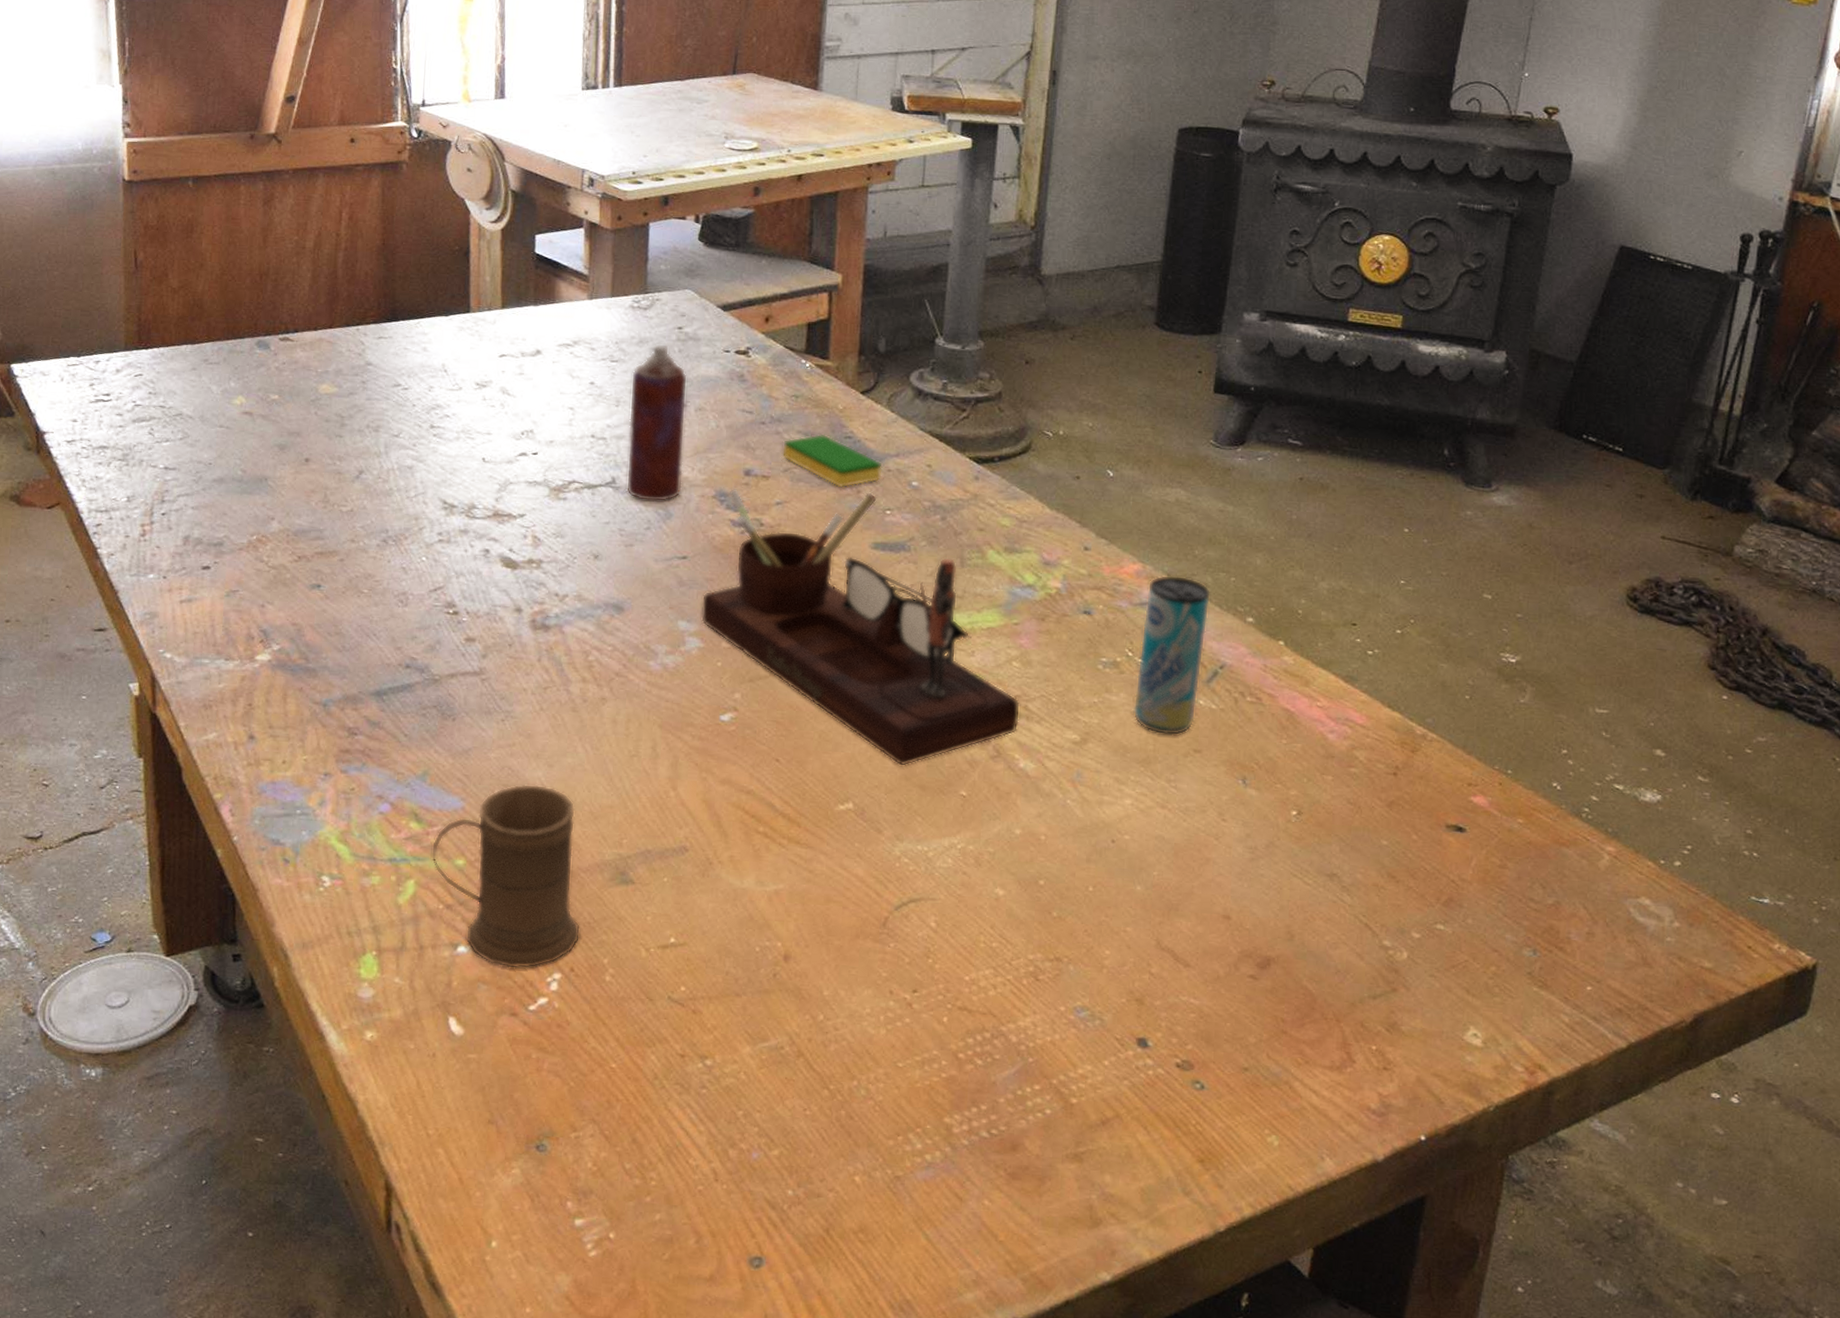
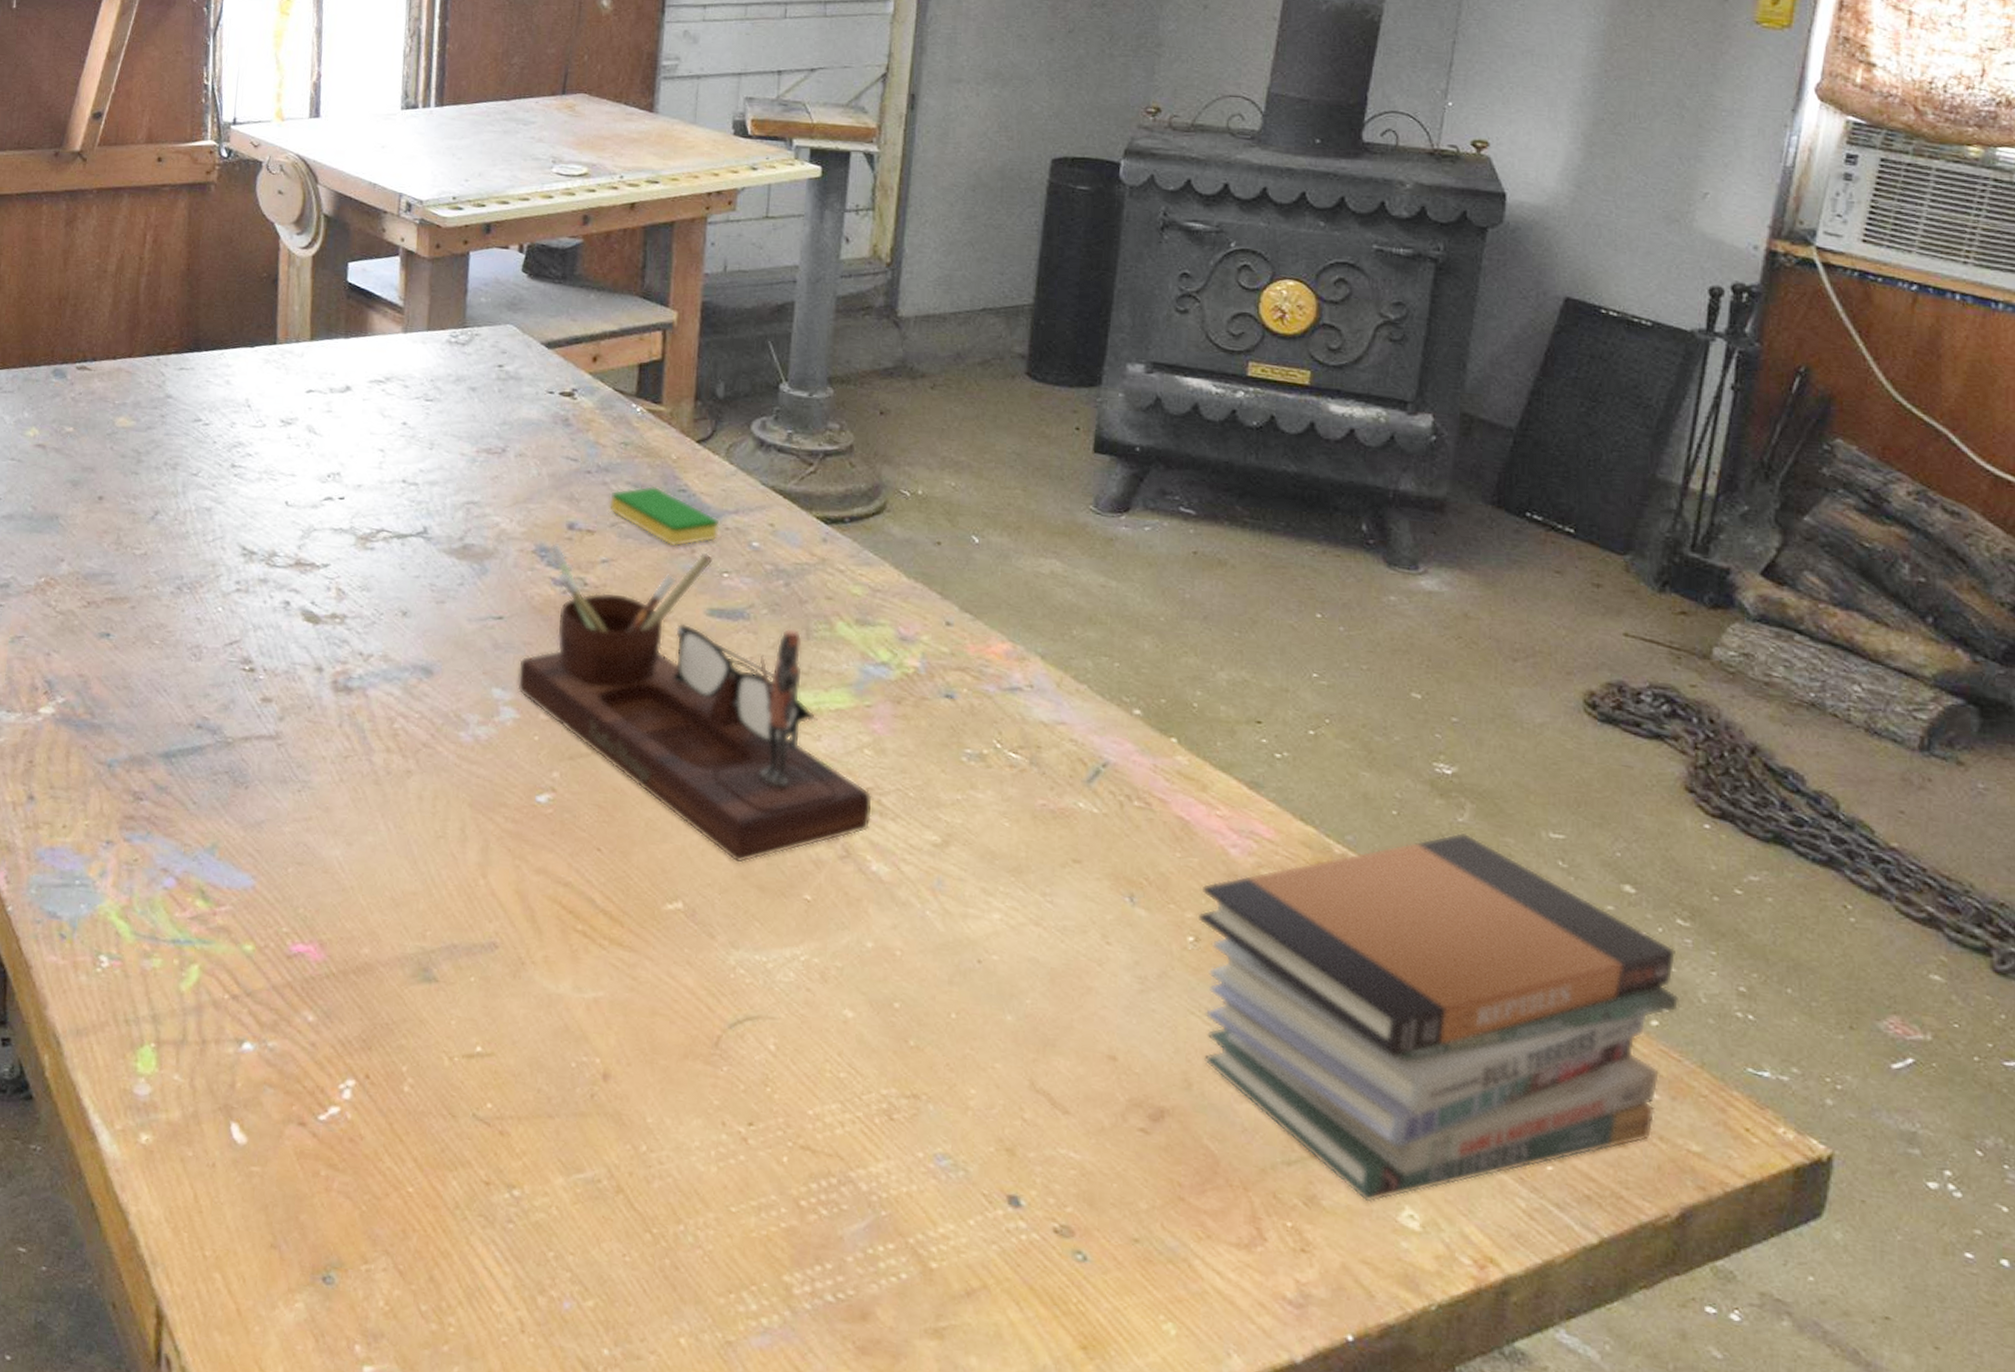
mug: present [431,783,581,969] -> none [217,863,378,1073]
spray can: present [626,343,688,502] -> none [438,382,508,556]
beverage can: present [1133,574,1211,736] -> none [1002,656,1092,843]
book stack: none [1300,711,1698,1026] -> present [1198,832,1680,1203]

